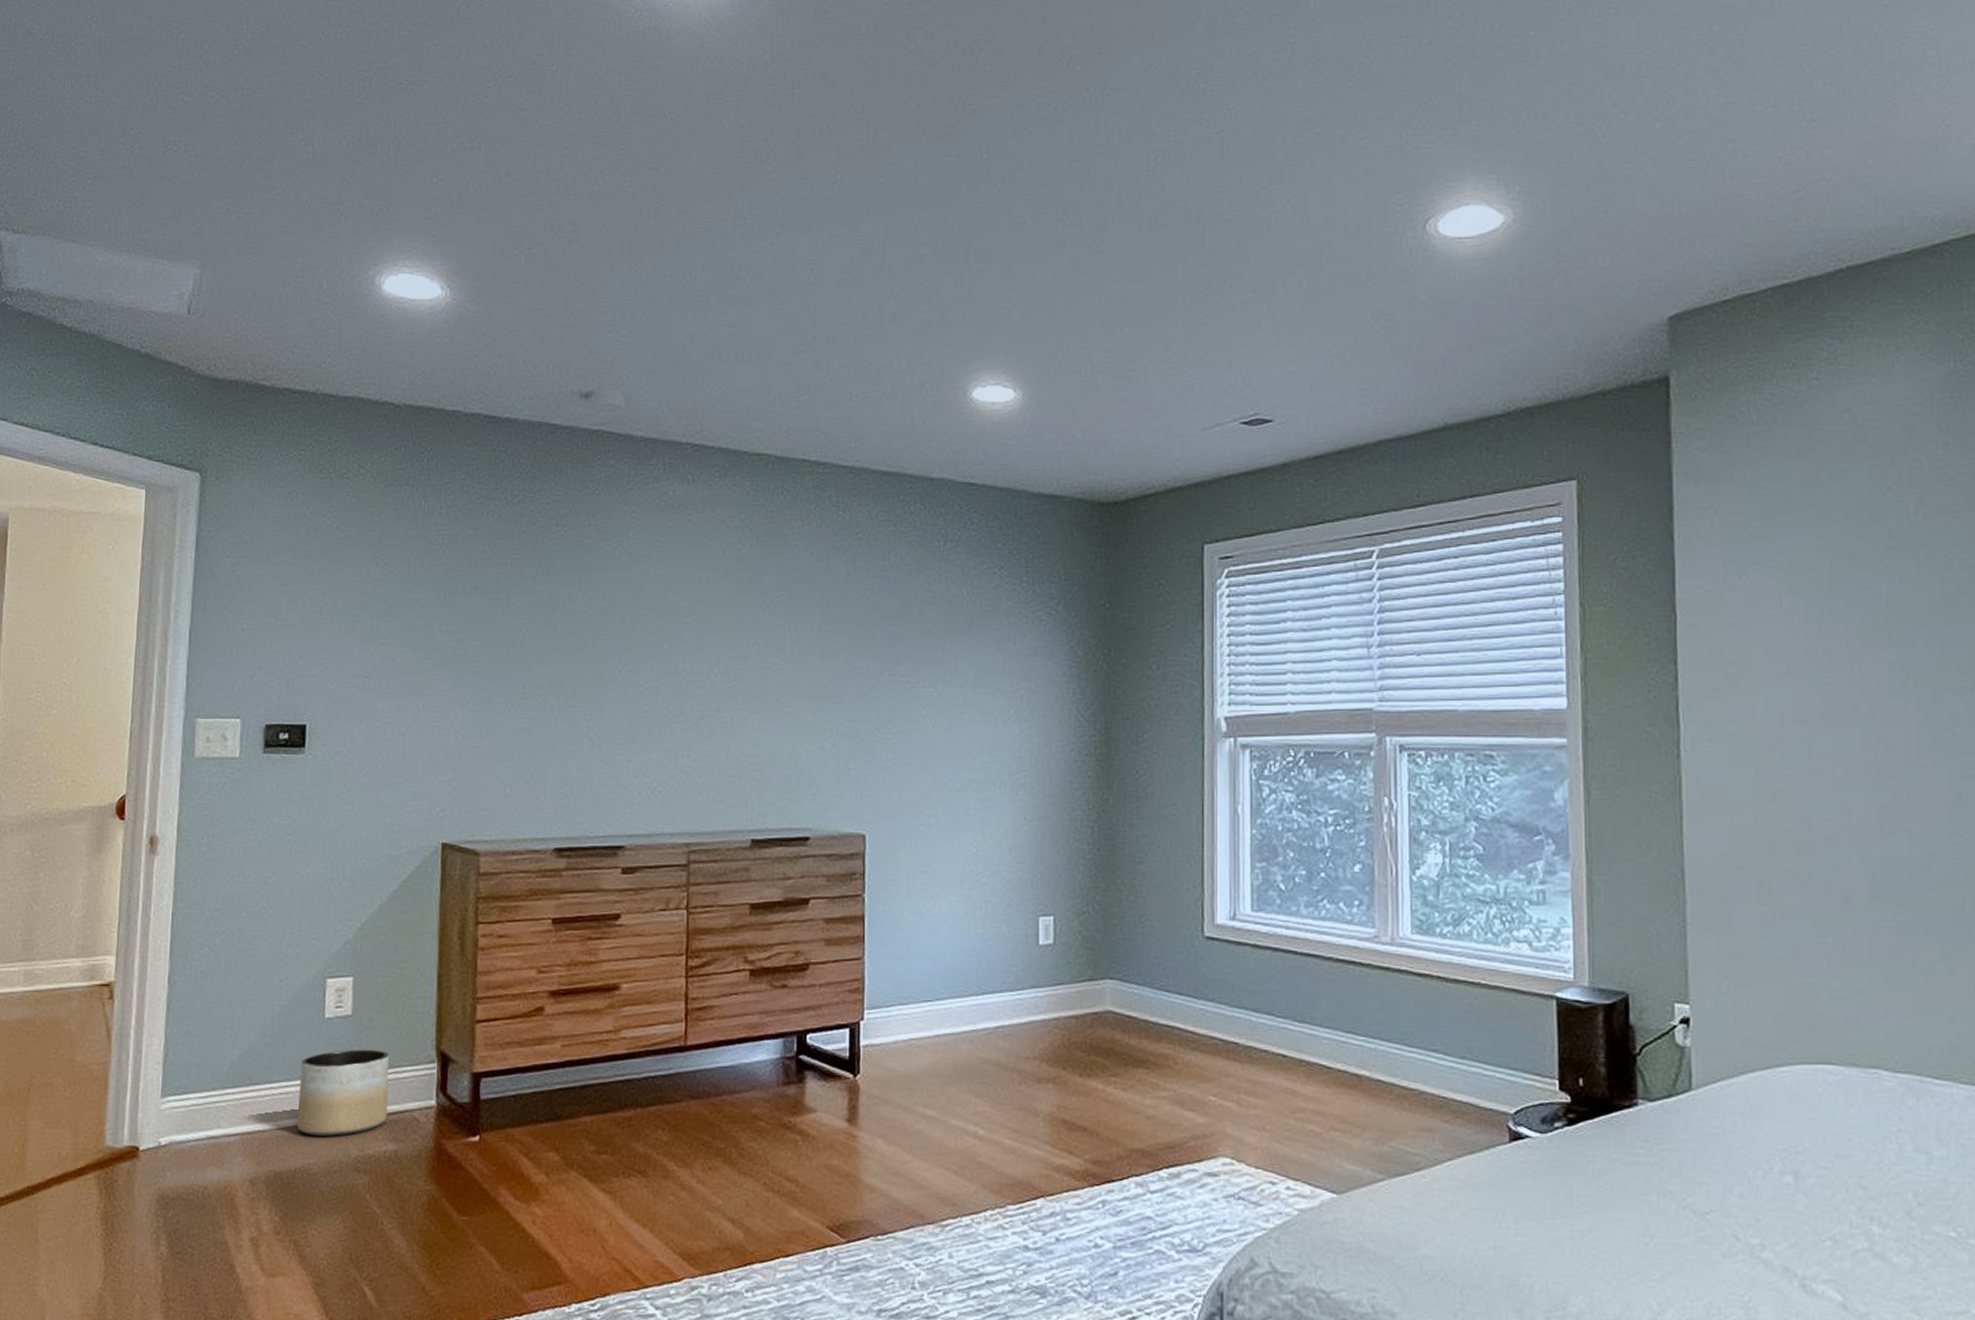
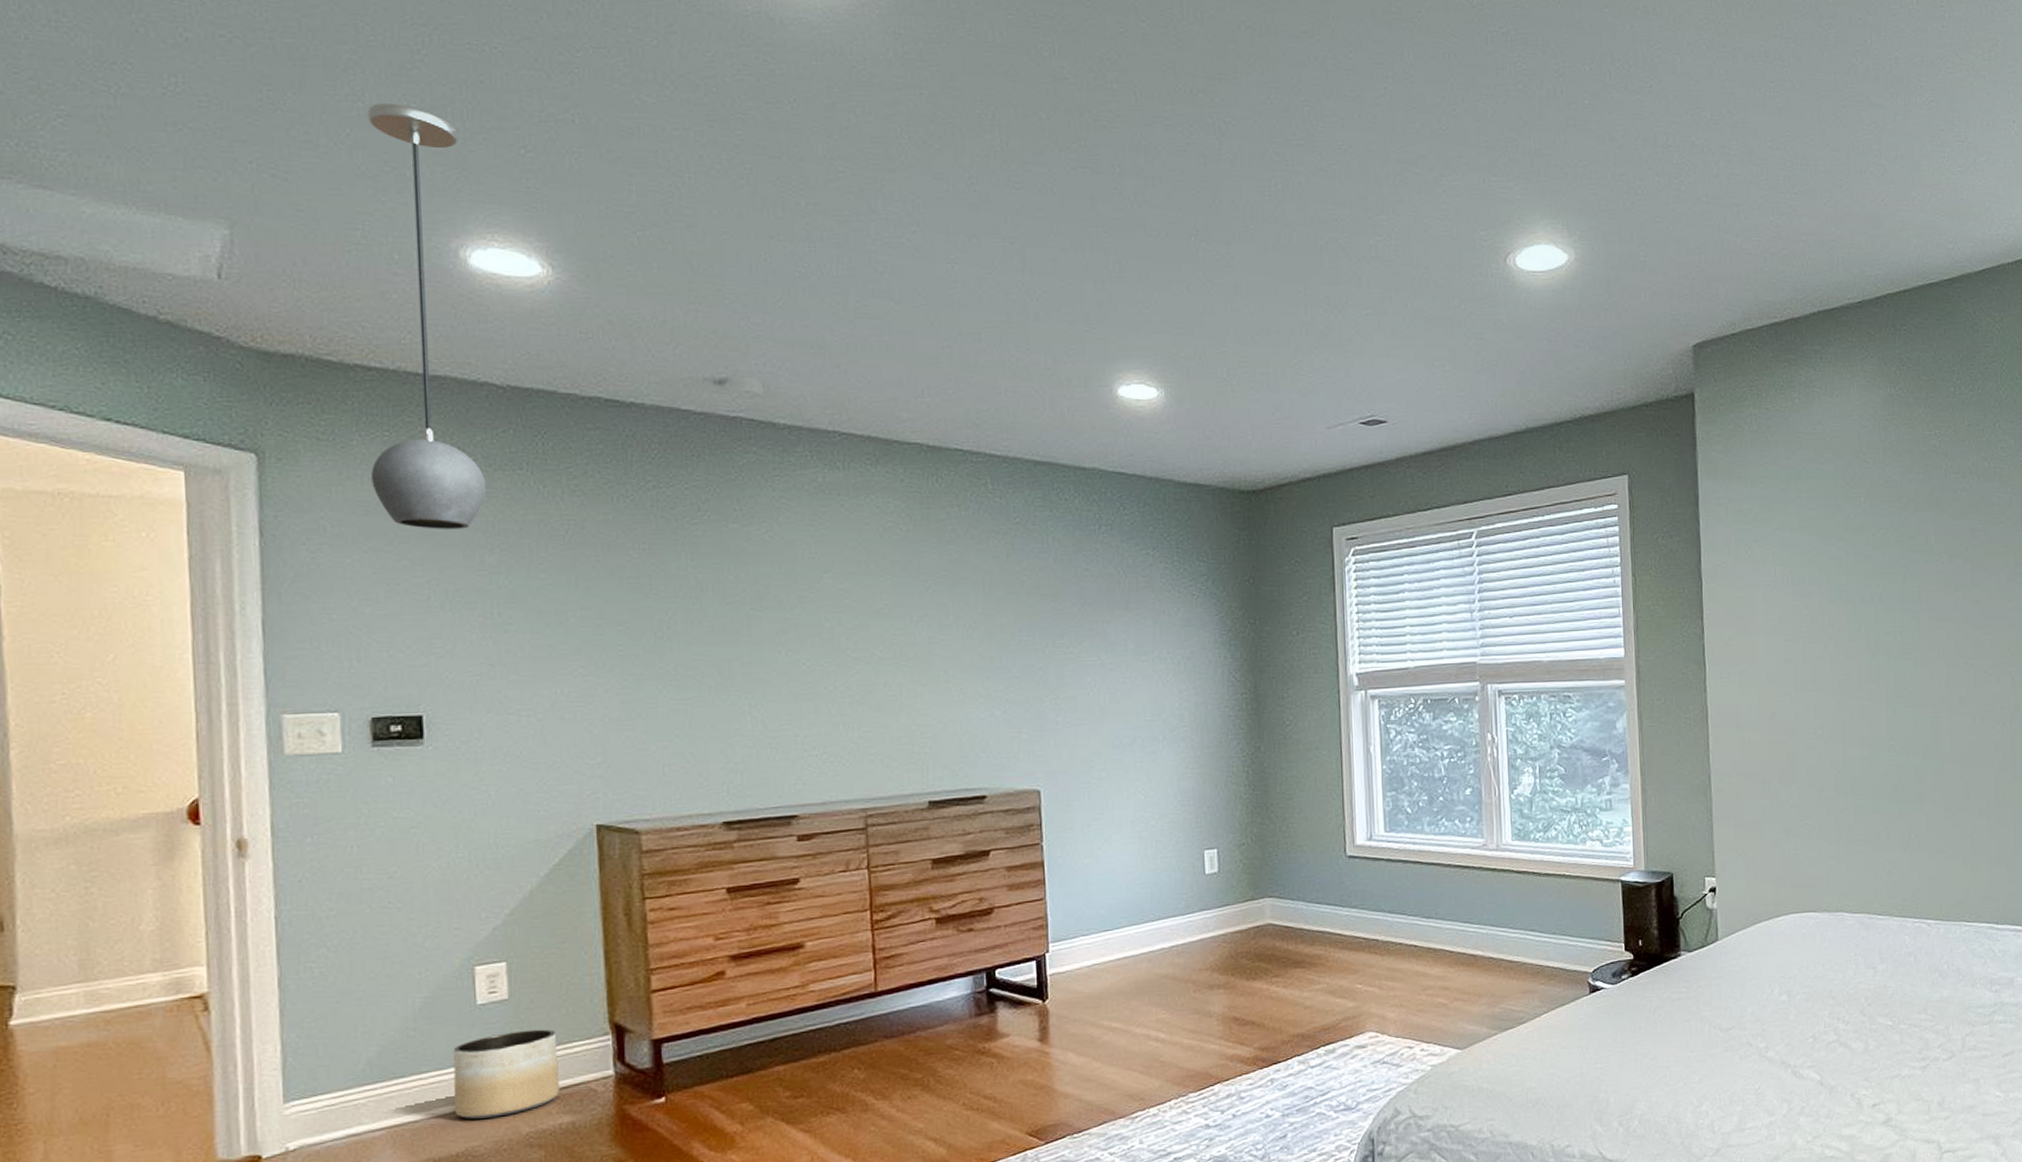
light fixture: none [286,145,385,544] -> present [366,103,487,529]

